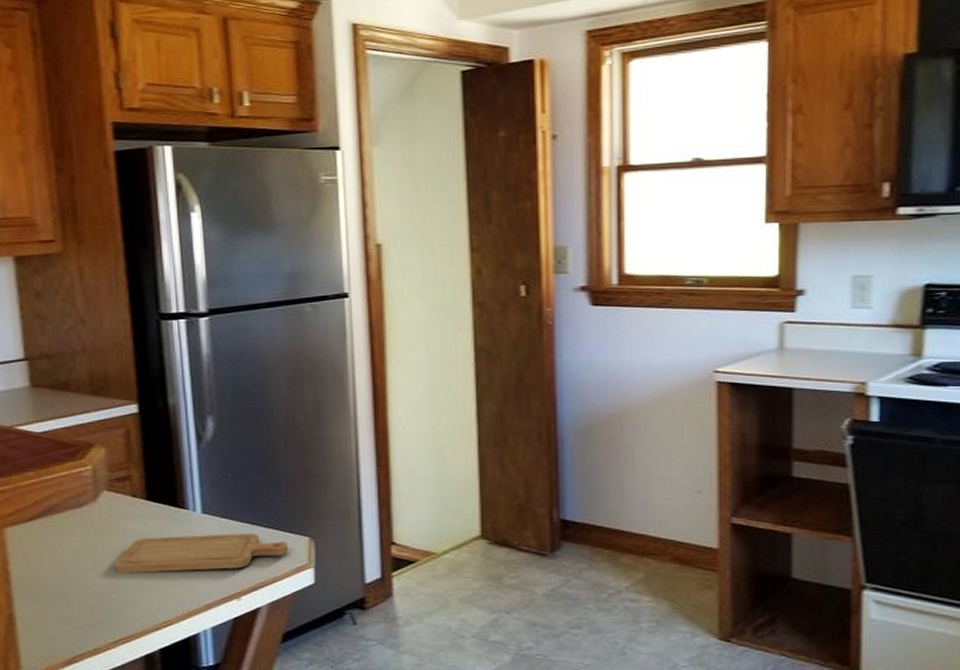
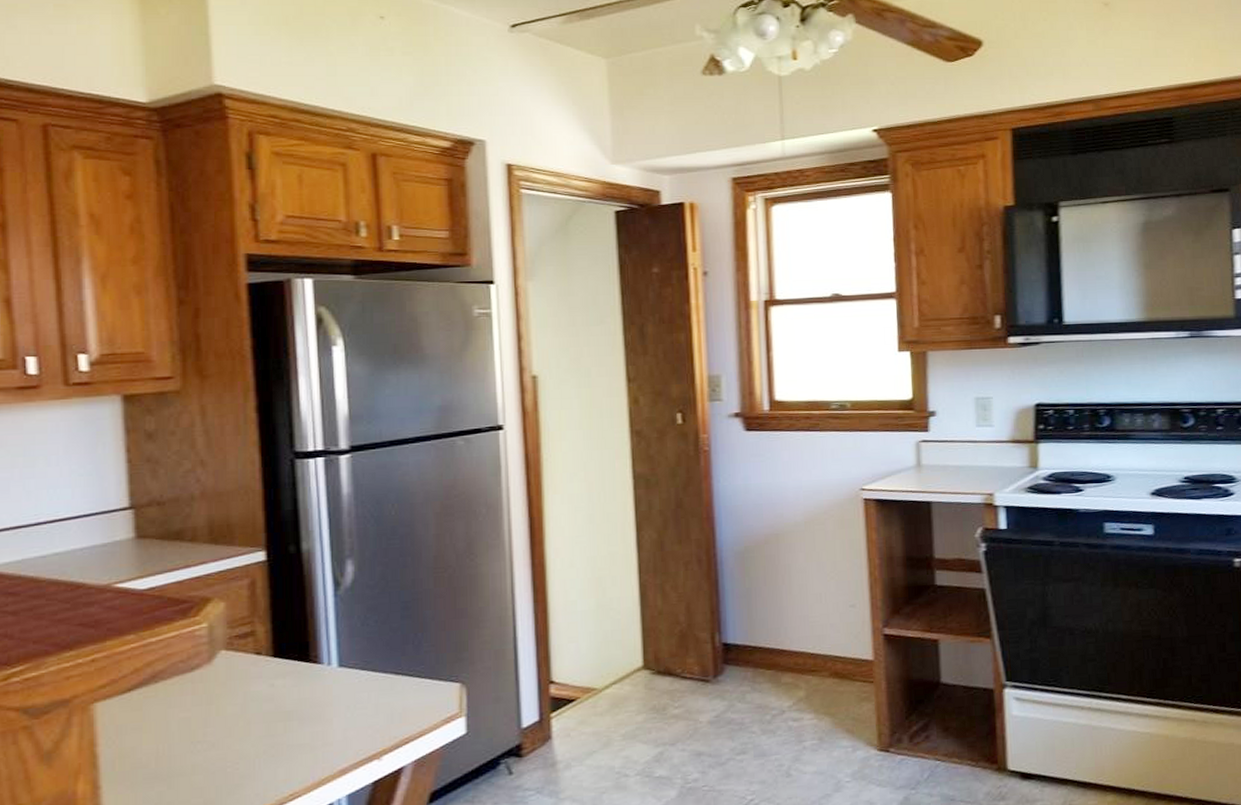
chopping board: present [114,534,289,573] -> none [232,684,437,743]

